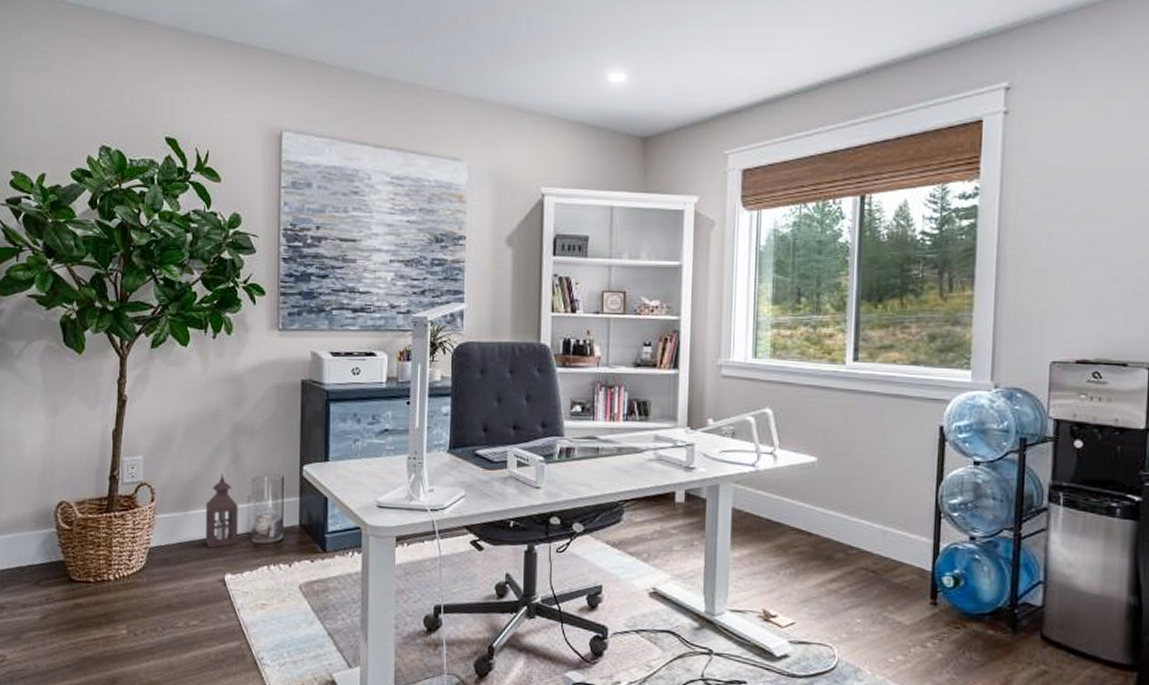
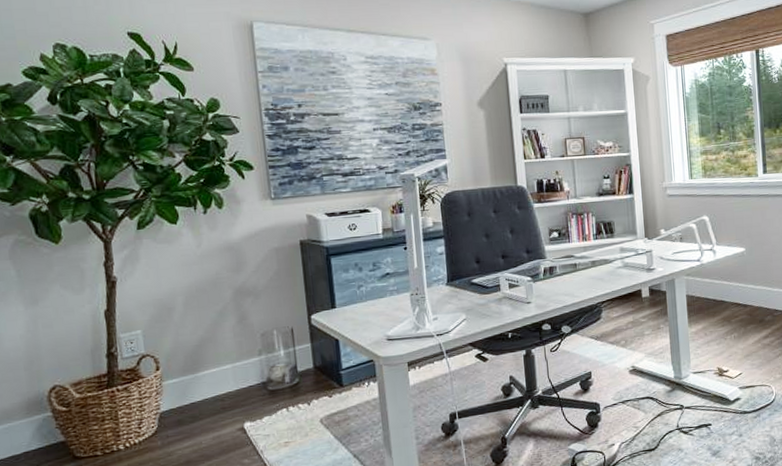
lantern: present [205,474,238,549] -> none [215,334,254,403]

